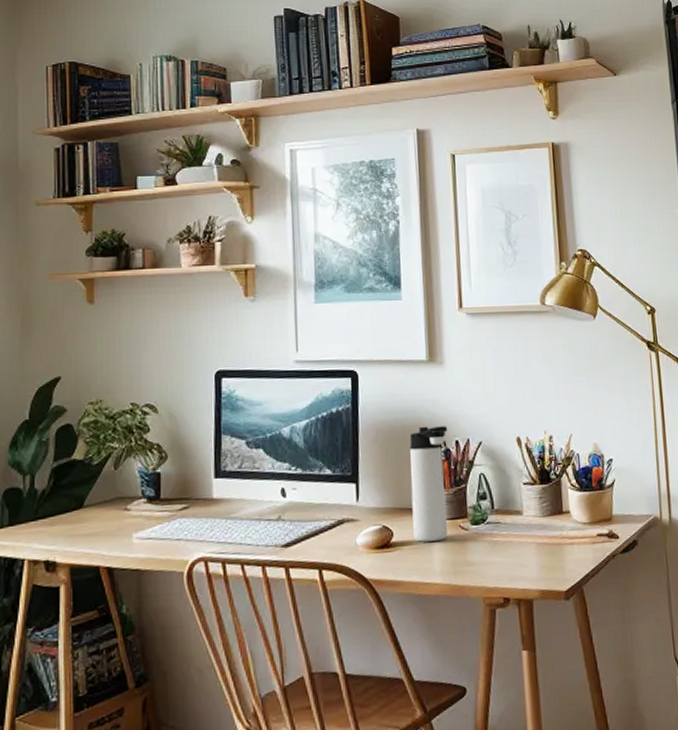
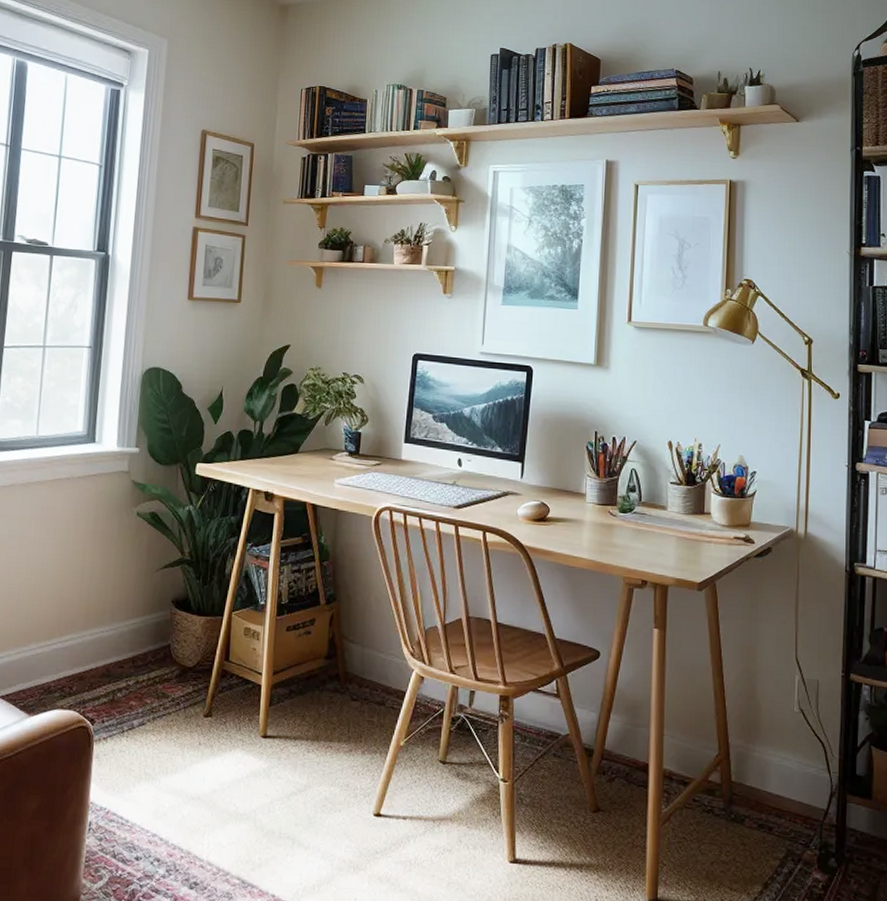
thermos bottle: present [409,426,448,542] -> none [567,422,607,522]

